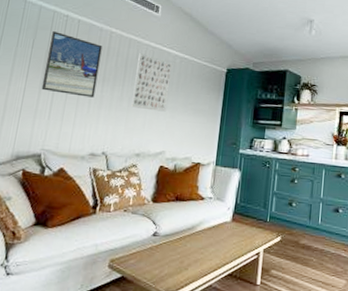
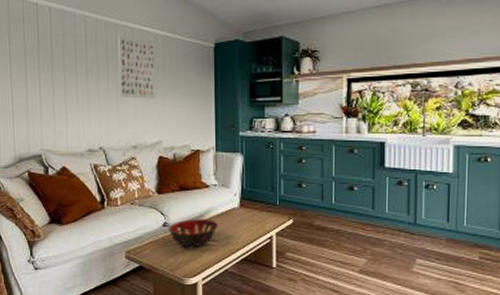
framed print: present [41,31,103,98] -> none [24,23,81,91]
decorative bowl: none [158,230,208,259] -> present [169,219,218,247]

